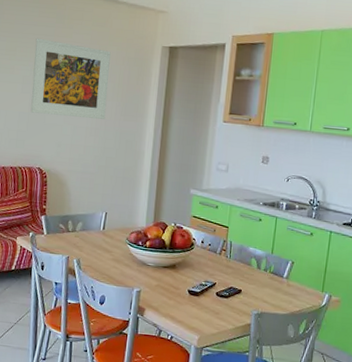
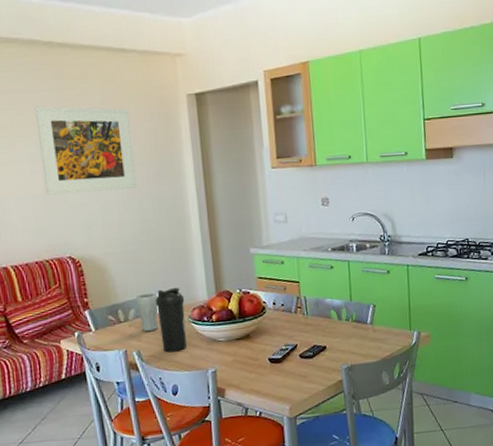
drinking glass: none [84,211,104,244] -> present [135,293,159,331]
water bottle: none [99,210,126,267] -> present [155,287,187,353]

